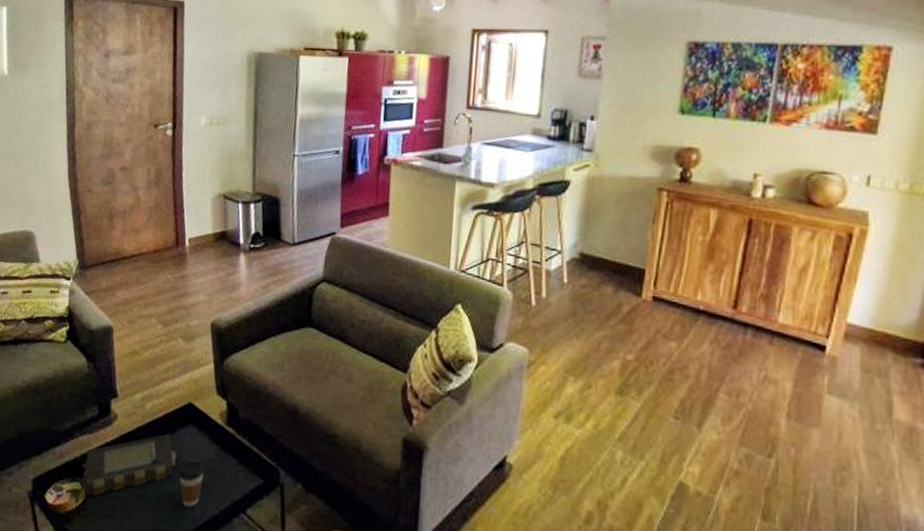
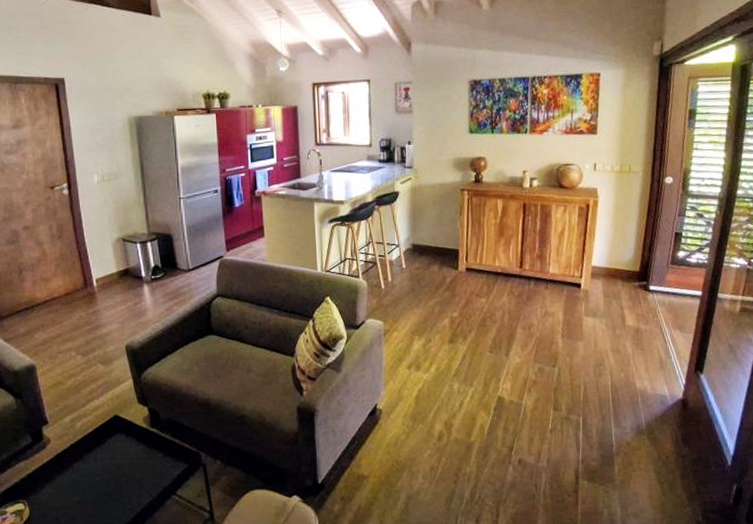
book: present [82,433,178,497] -> none [23,444,111,514]
coffee cup: present [179,461,204,507] -> none [114,462,136,501]

